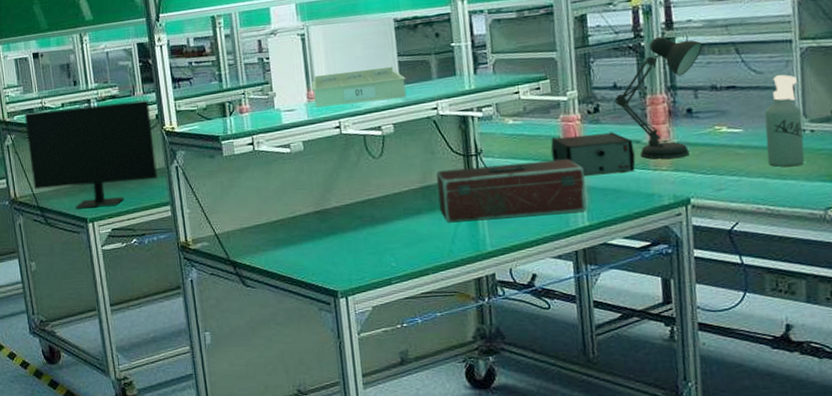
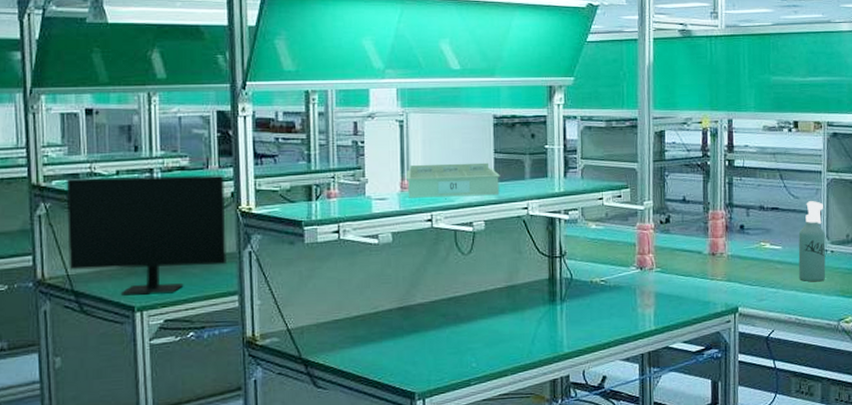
toolbox: present [436,159,587,223] -> none [521,265,655,324]
power supply: present [550,132,636,175] -> none [626,242,697,281]
desk lamp: present [615,36,703,160] -> none [683,157,755,270]

